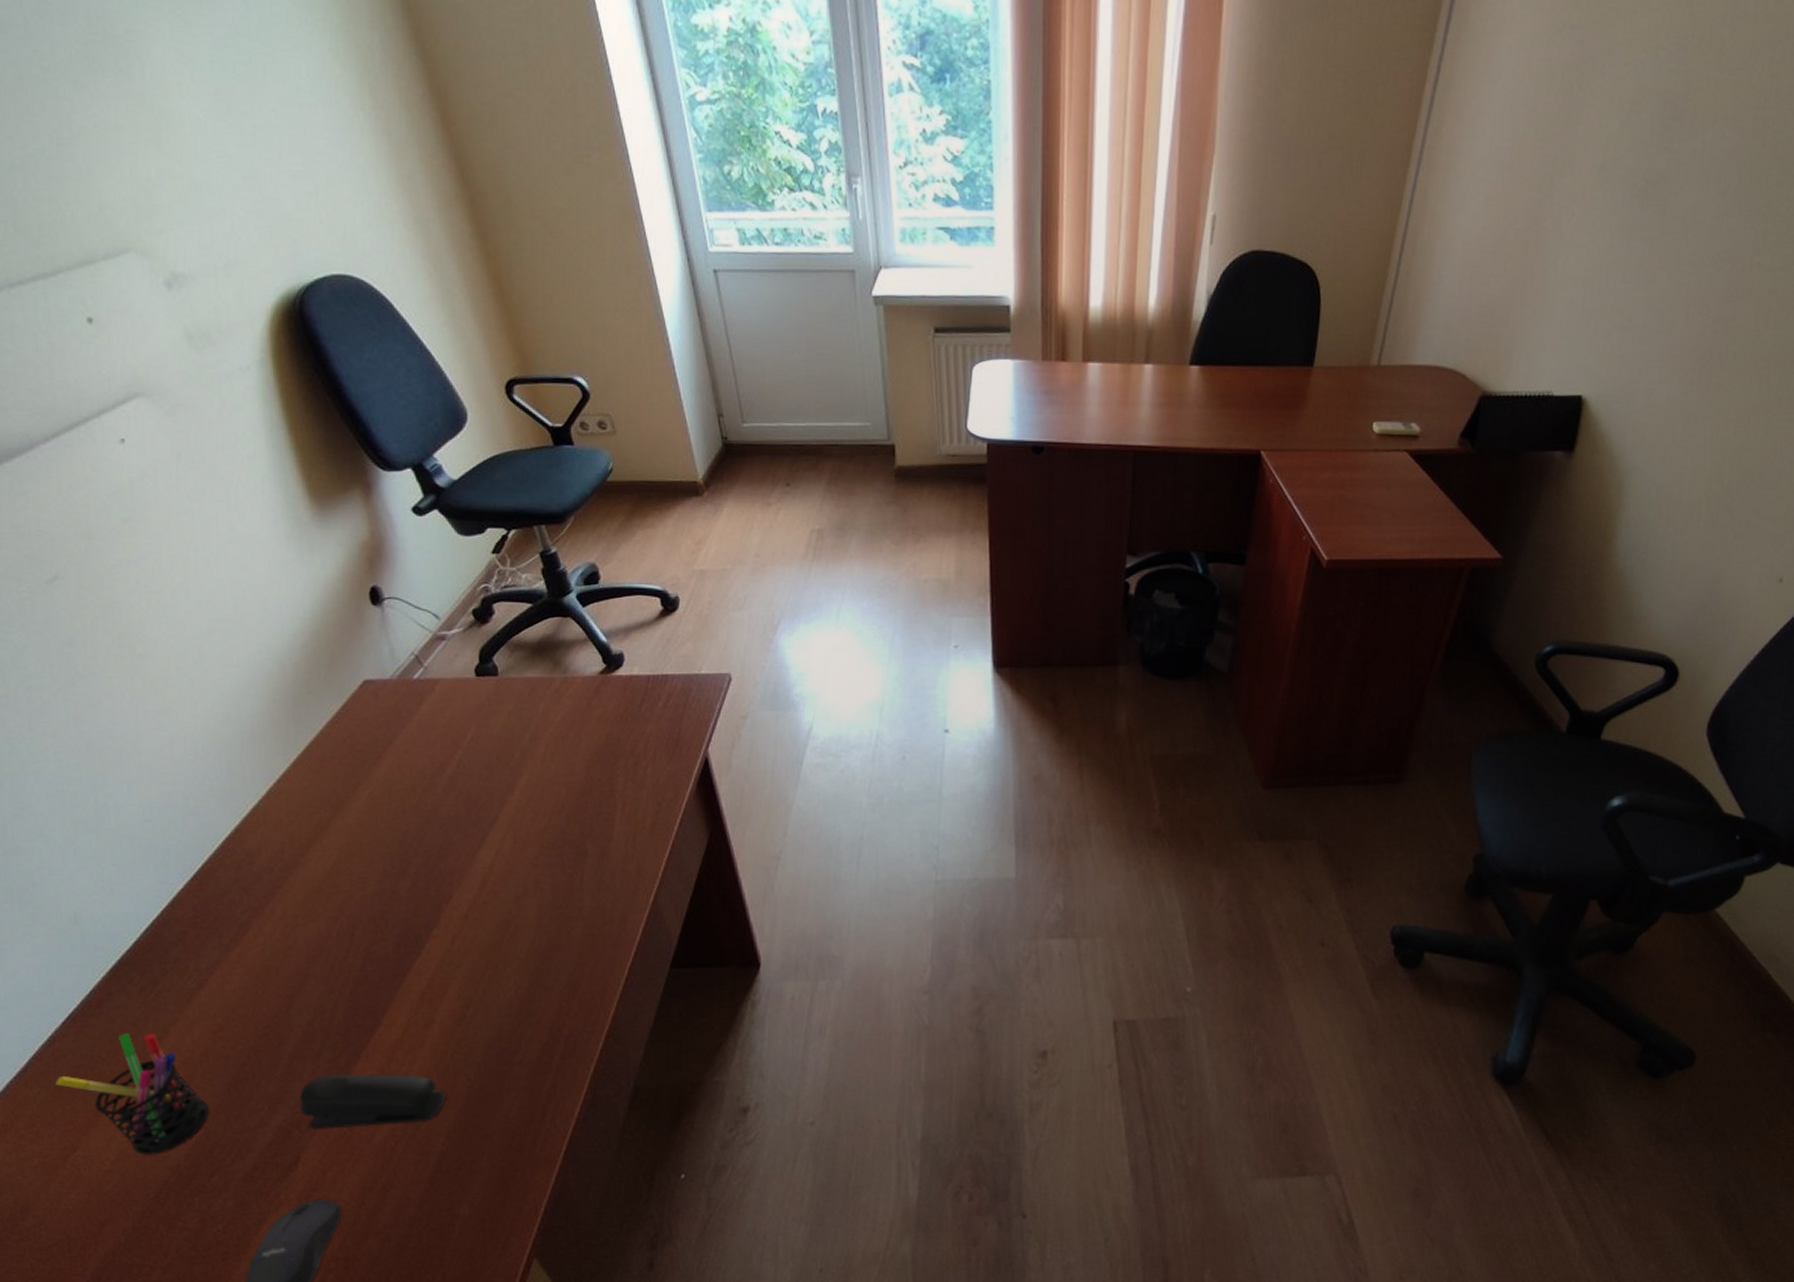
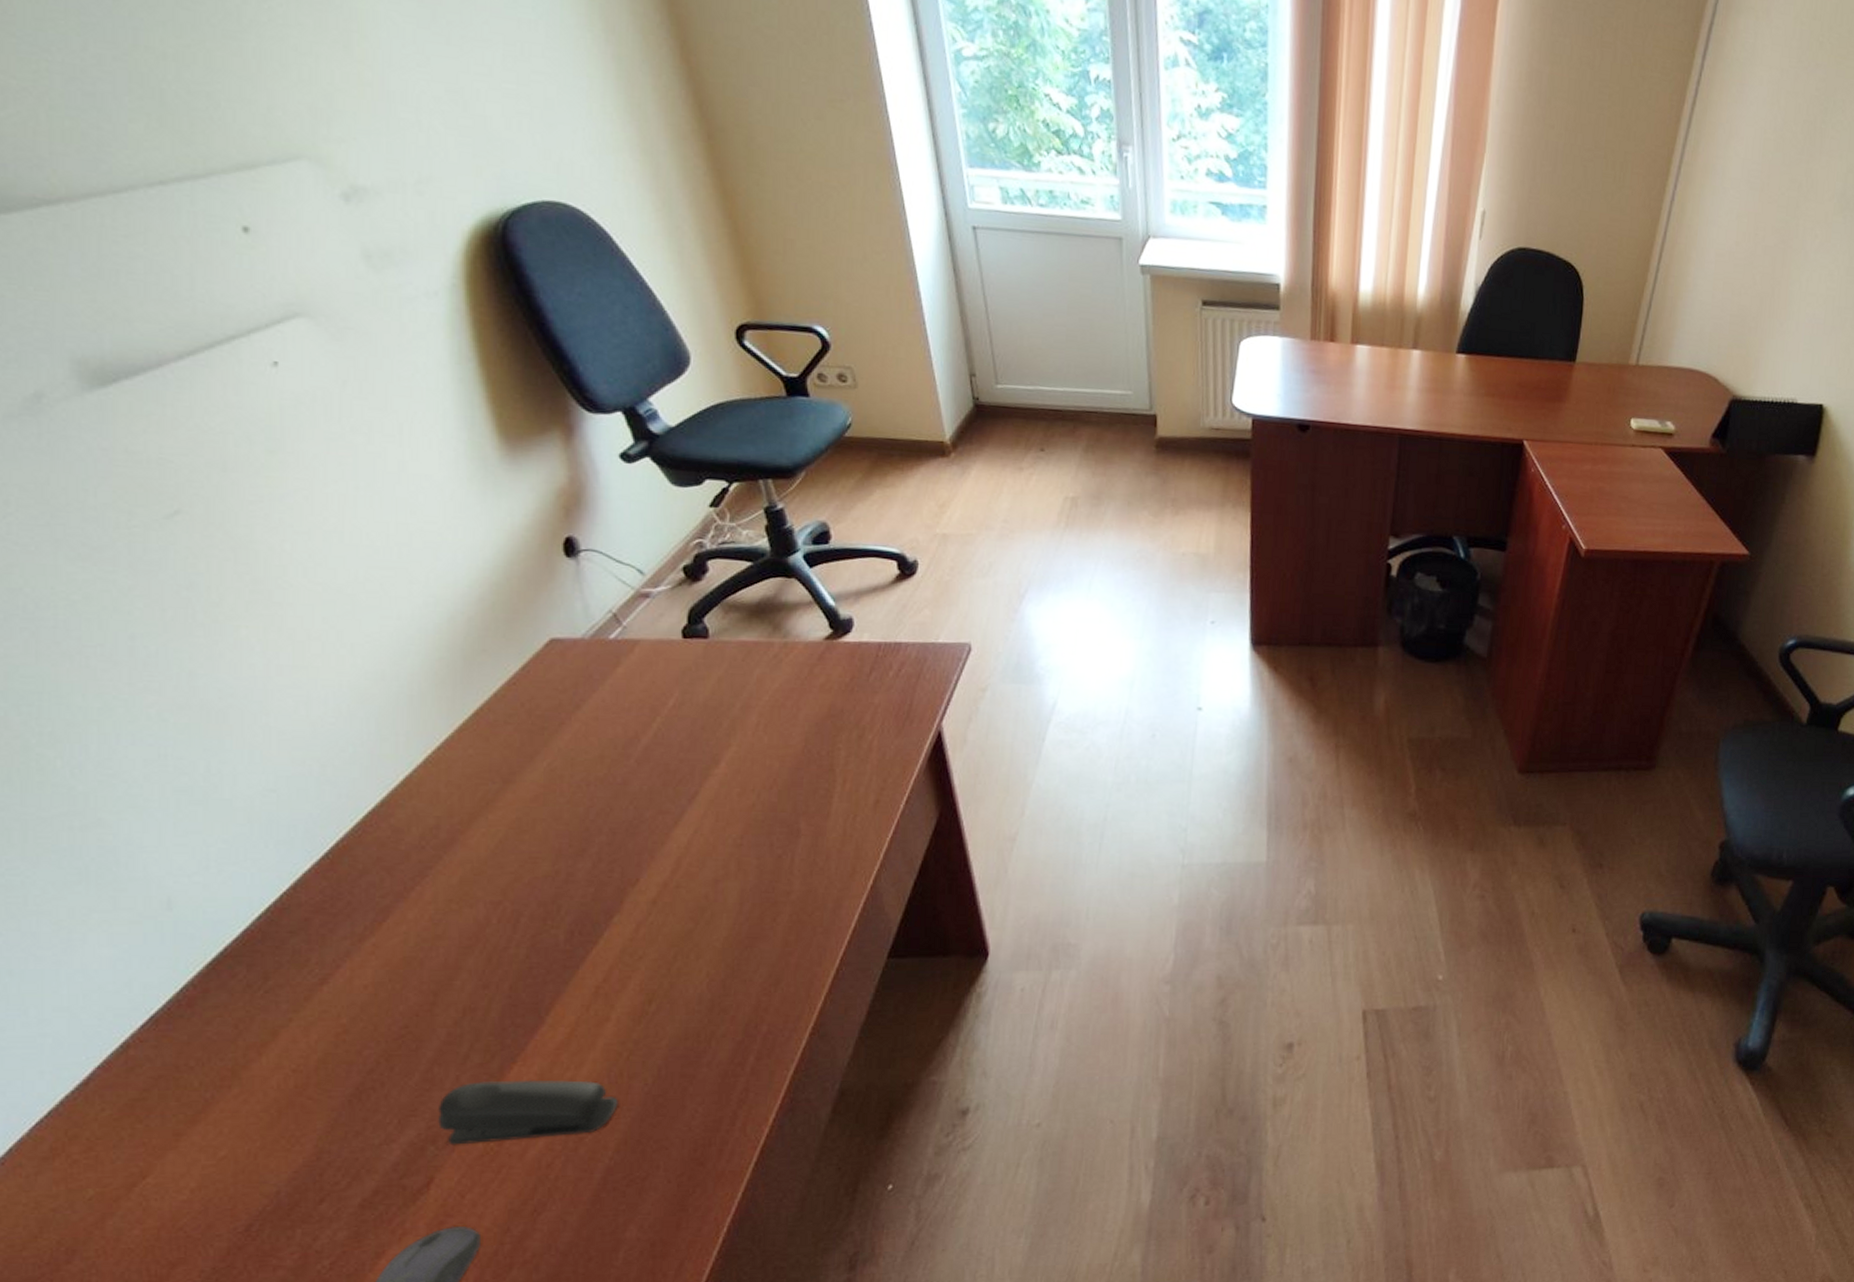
pen holder: present [56,1033,210,1156] -> none [126,1037,324,1181]

